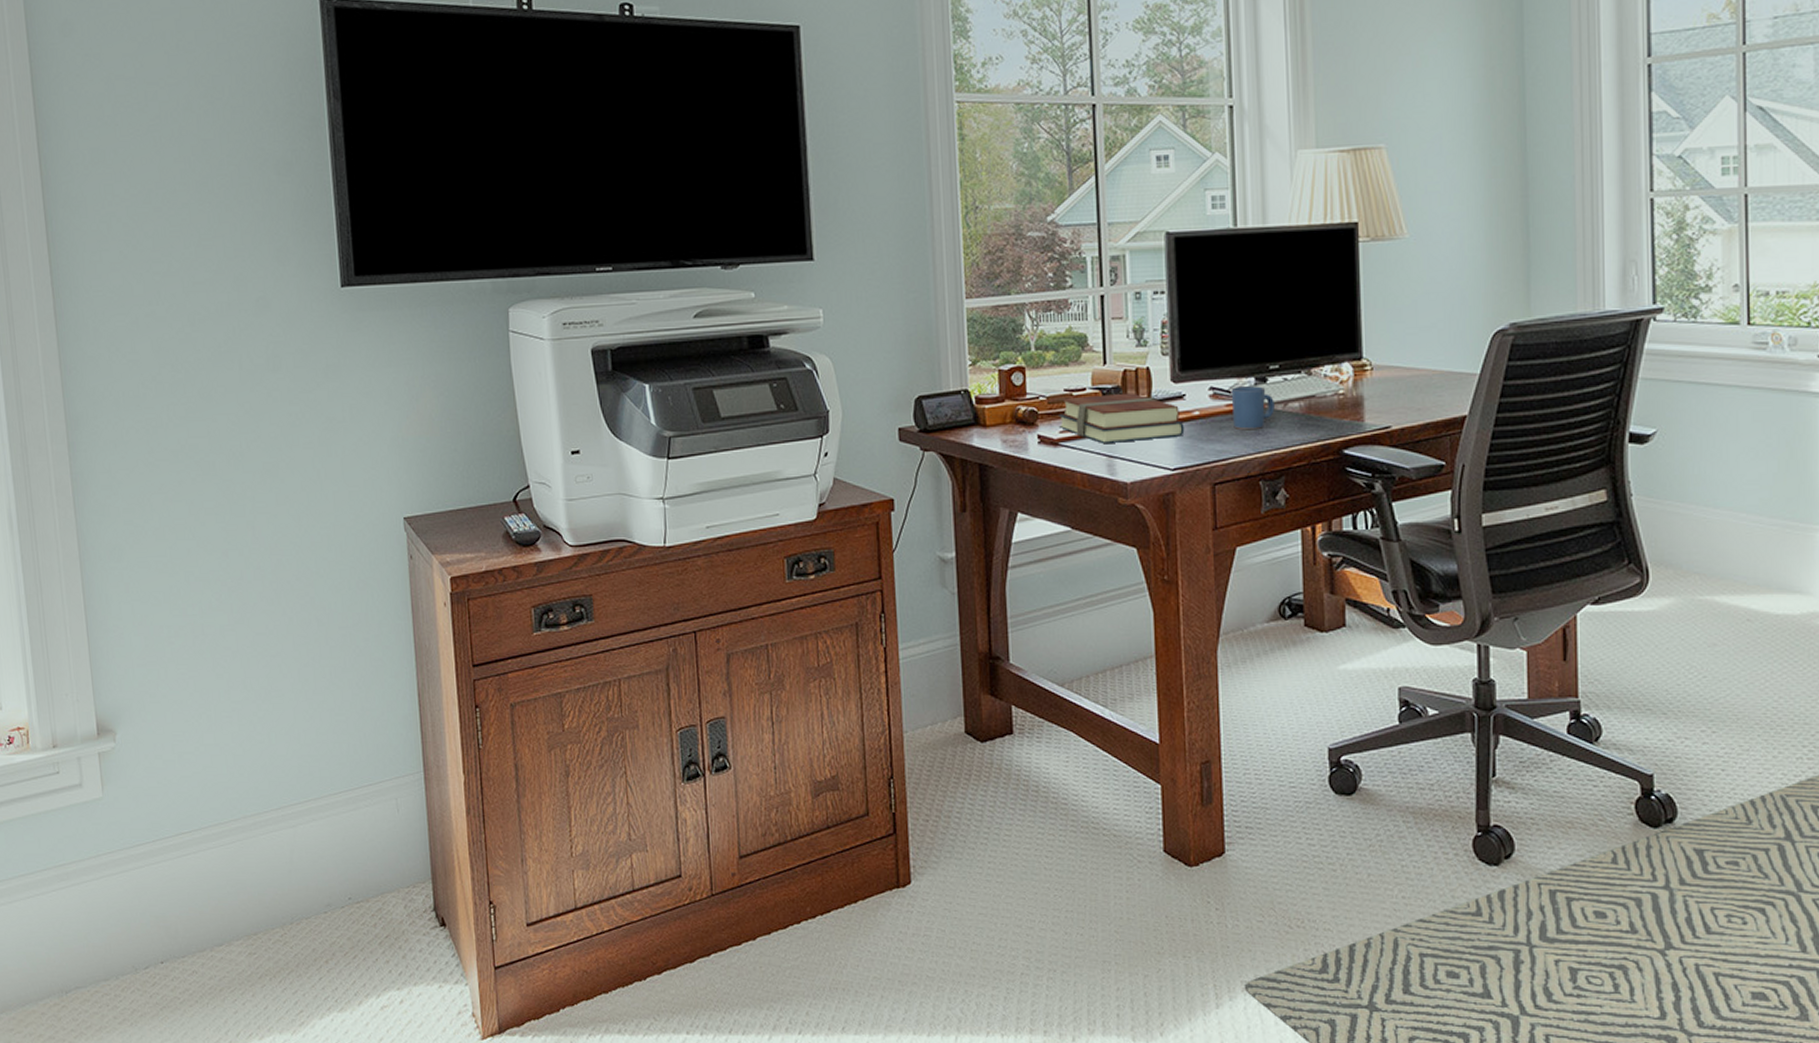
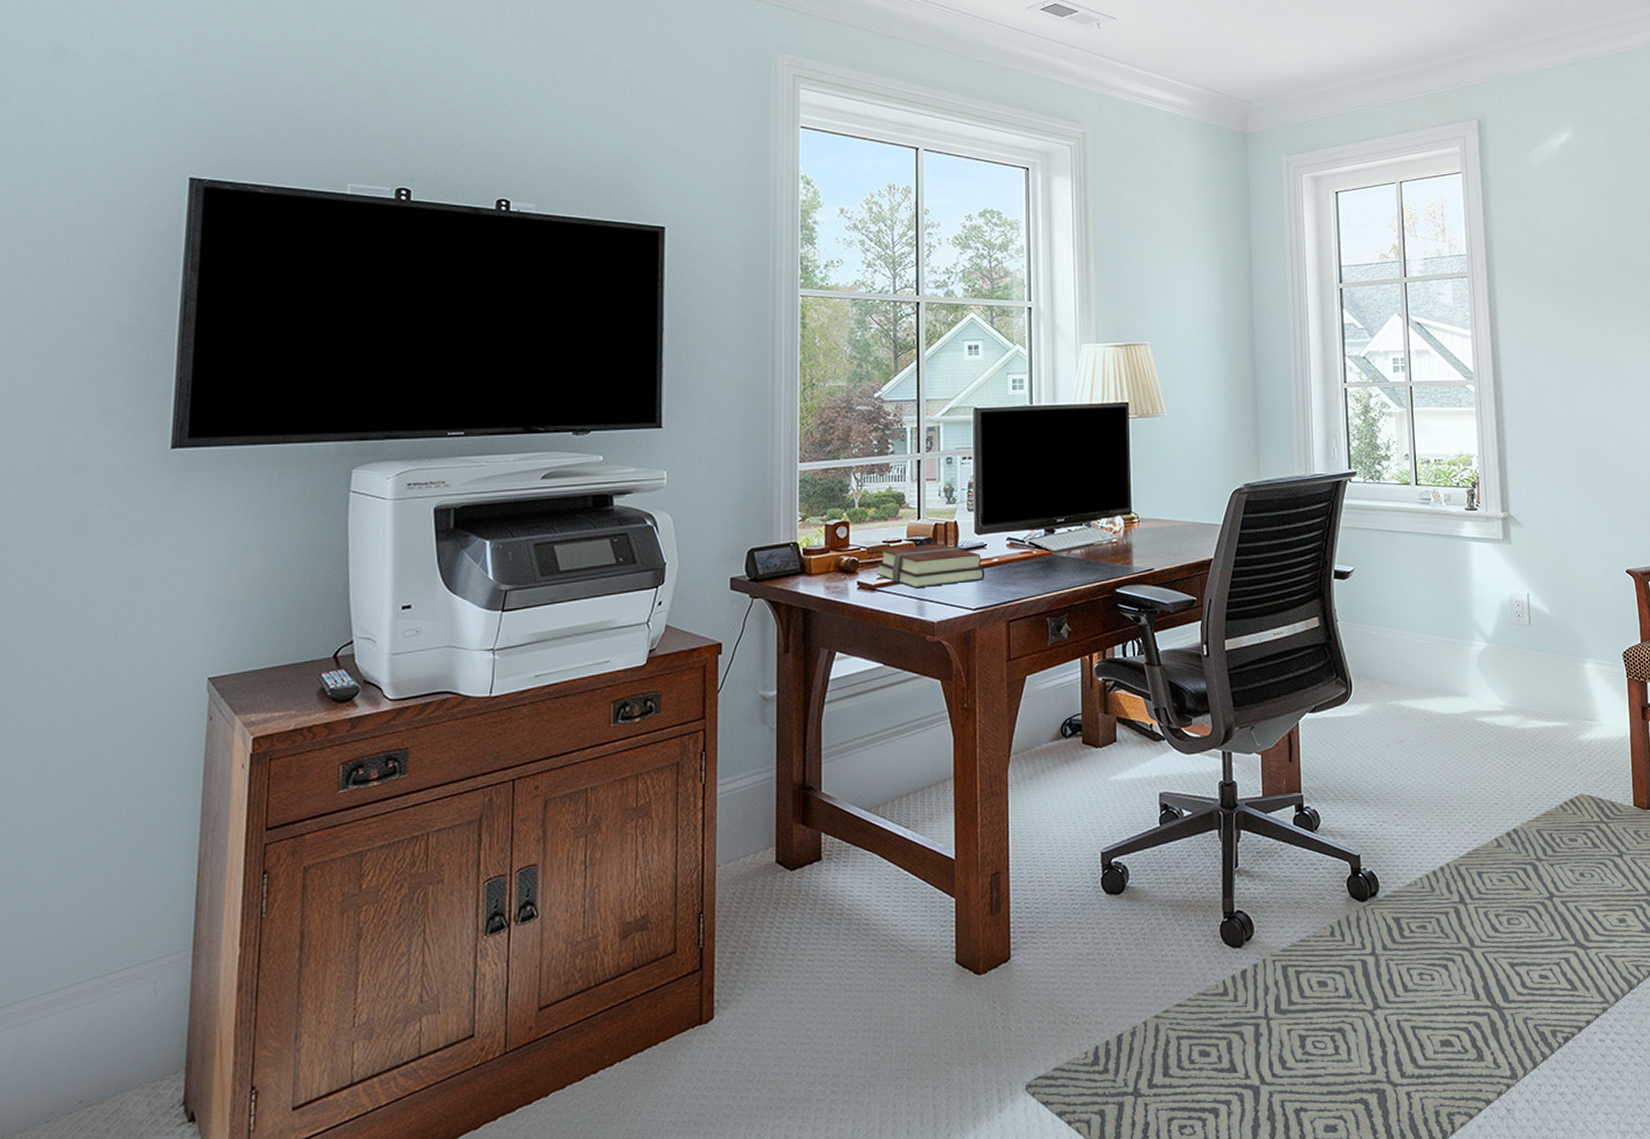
mug: present [1231,386,1275,431] -> none [1025,536,1060,575]

